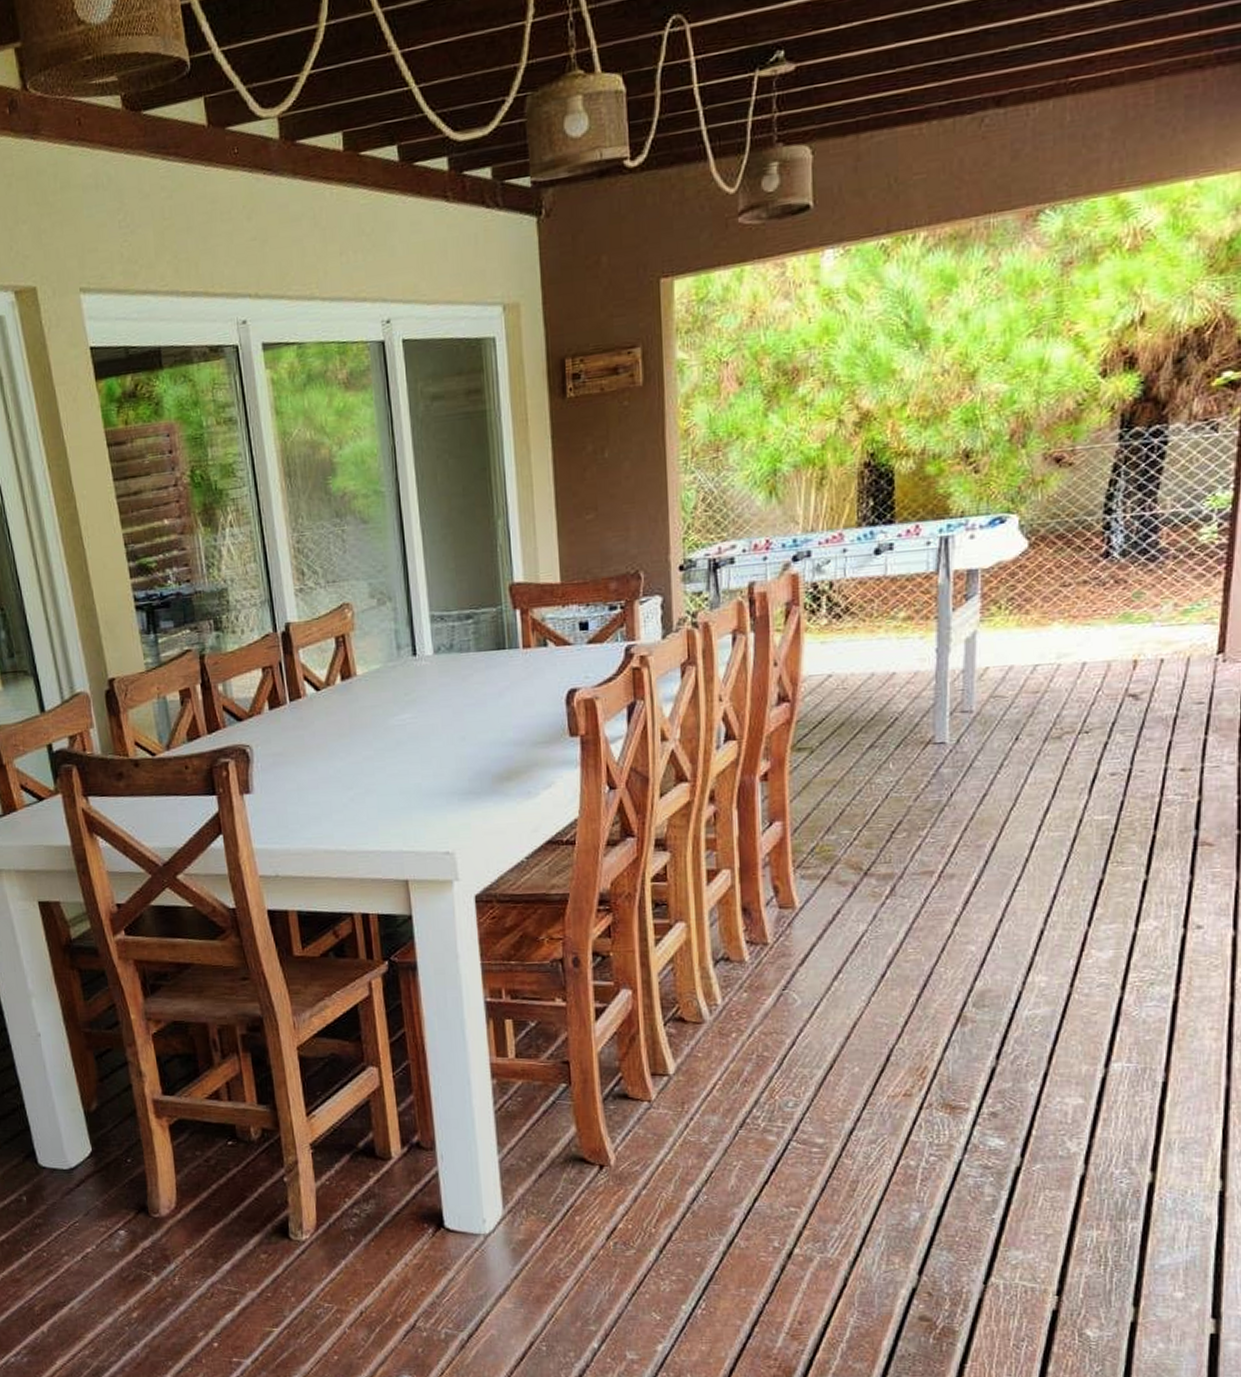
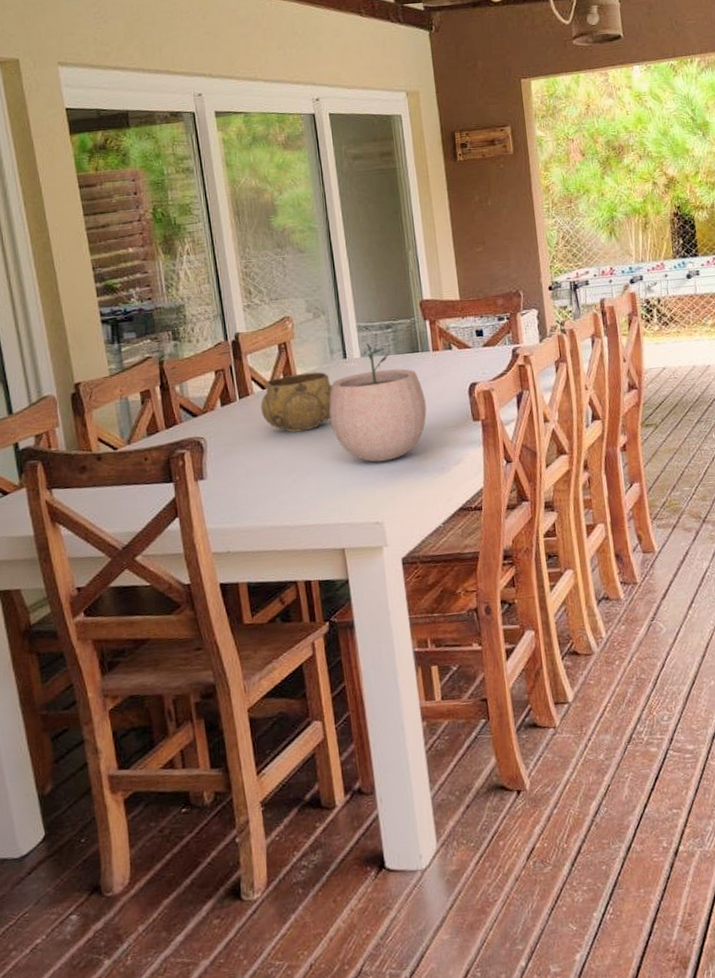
decorative bowl: none [314,671,399,743] -> present [260,371,333,433]
plant pot: none [394,637,512,782] -> present [329,343,427,462]

